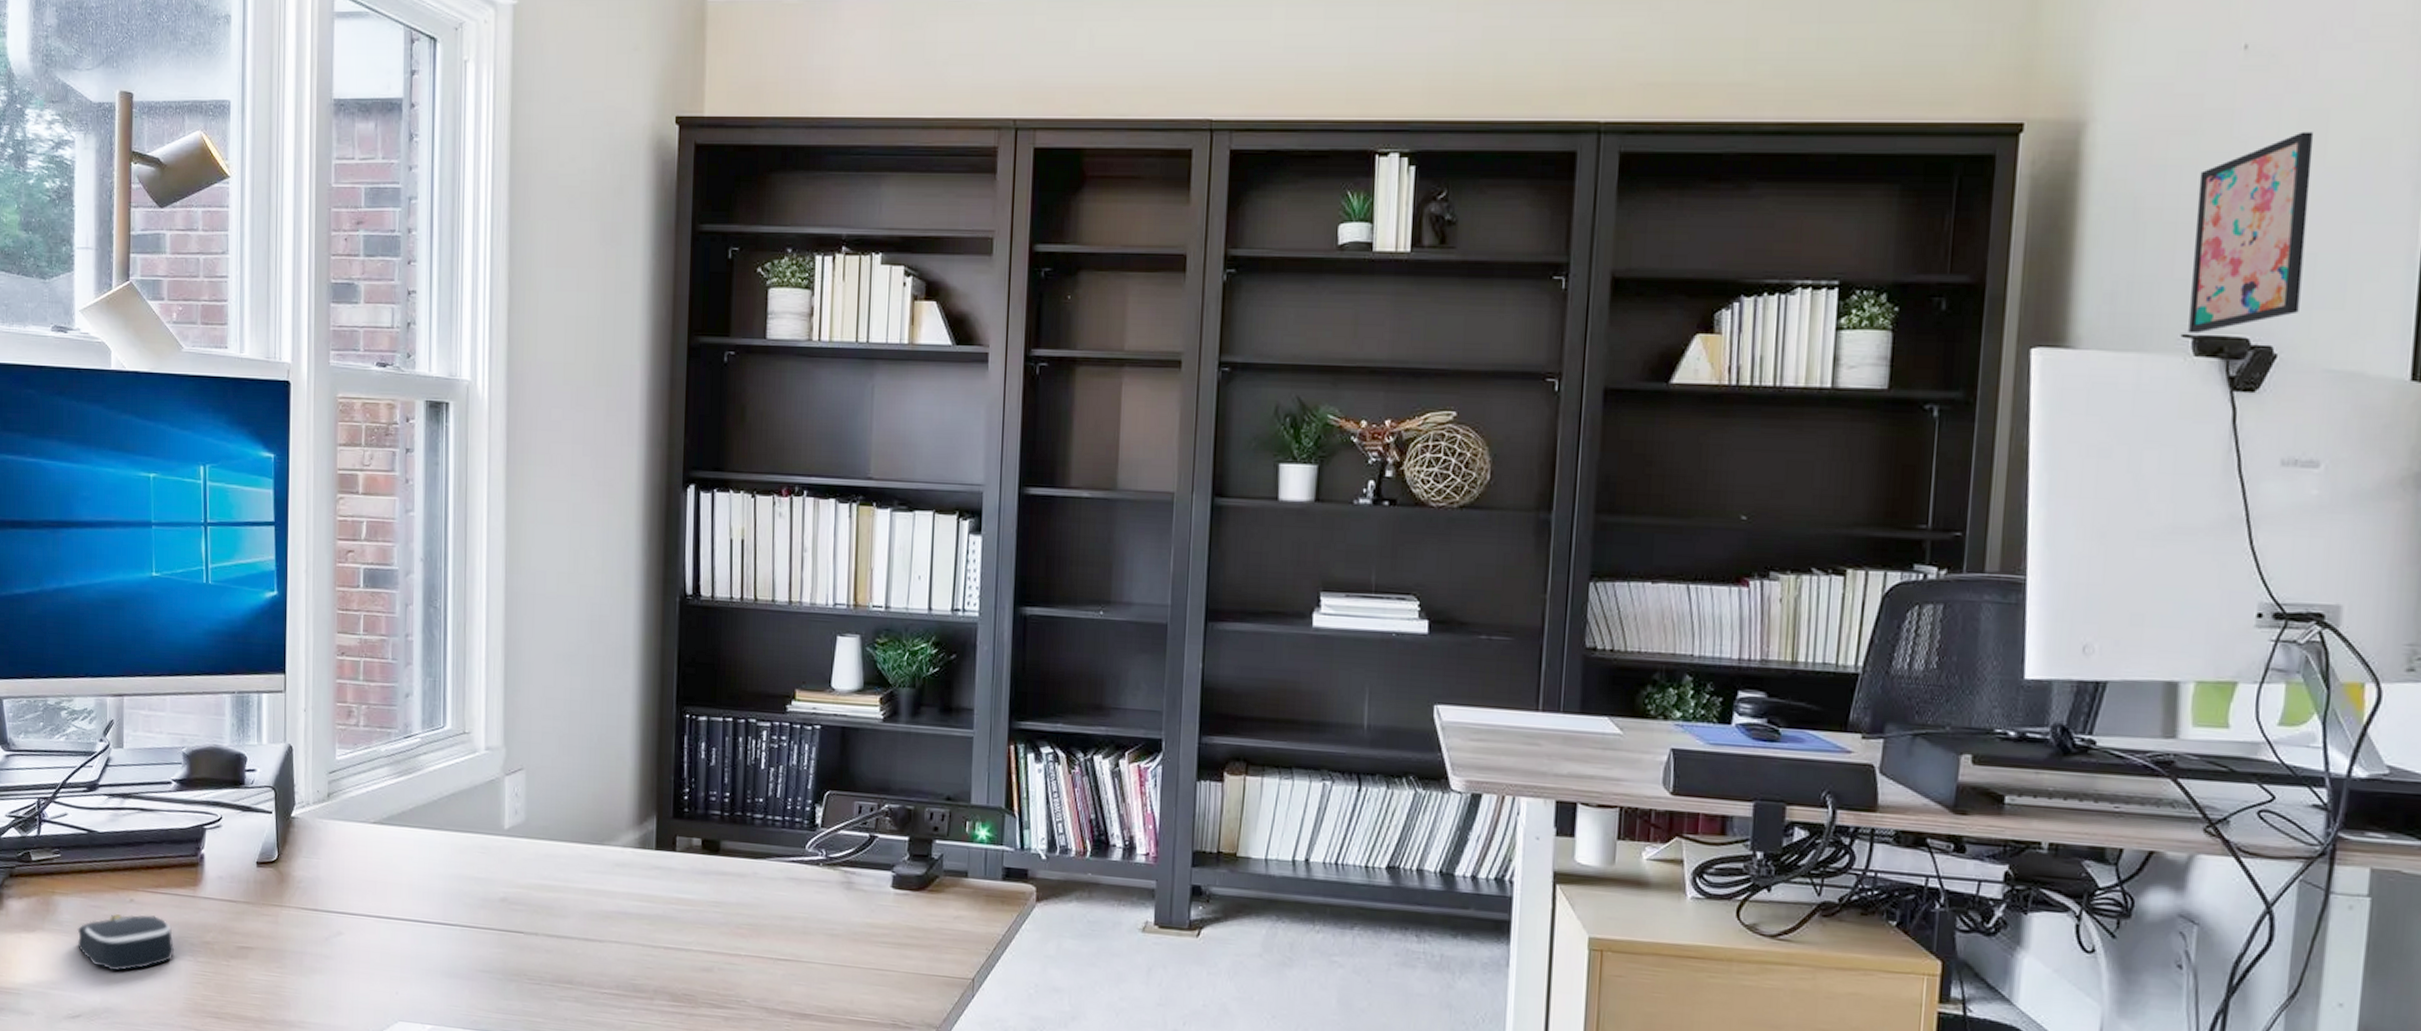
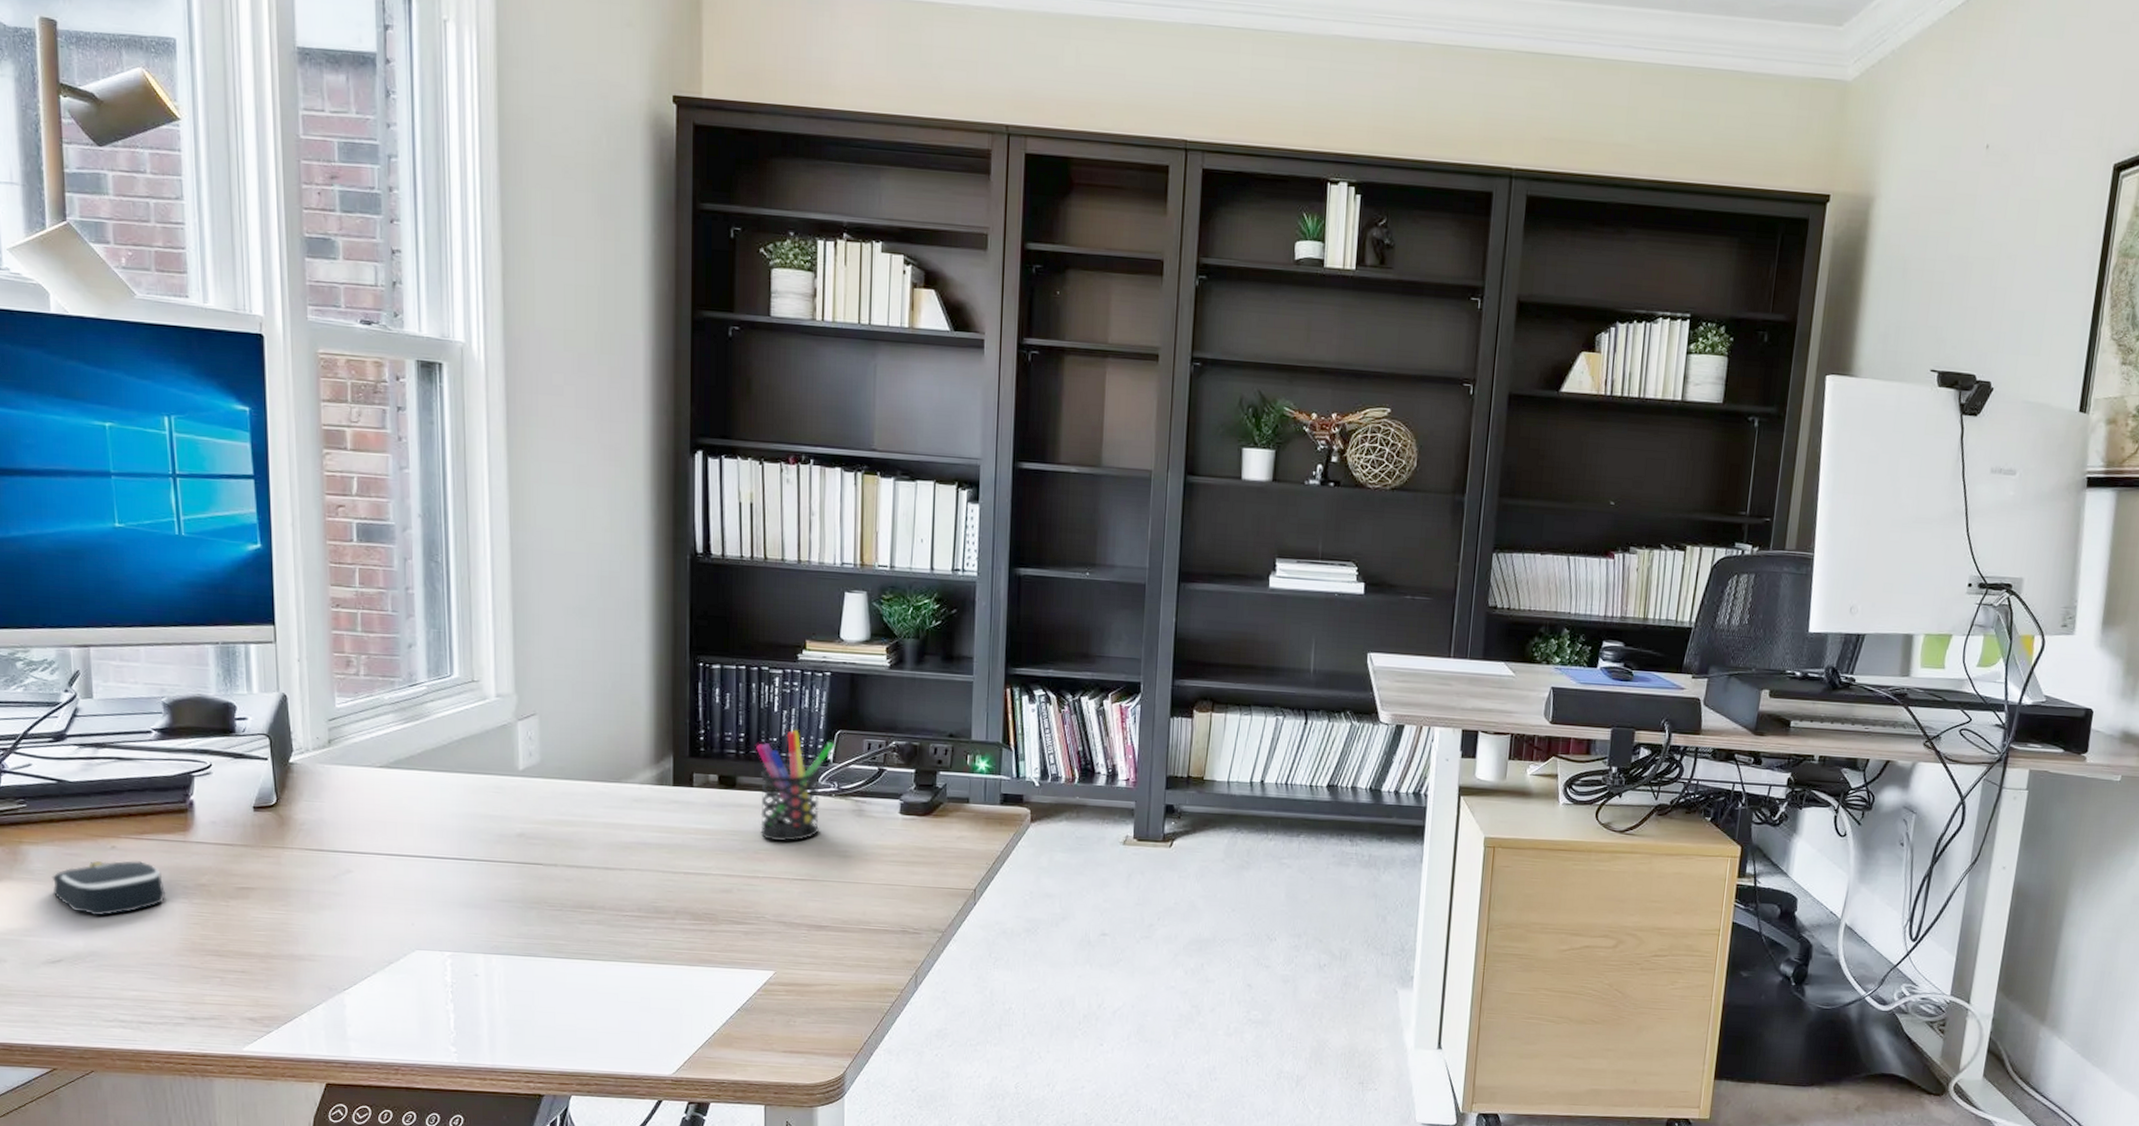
pen holder: none [741,789,824,916] -> present [756,729,836,842]
wall art: present [2188,131,2314,334] -> none [1935,216,2029,370]

